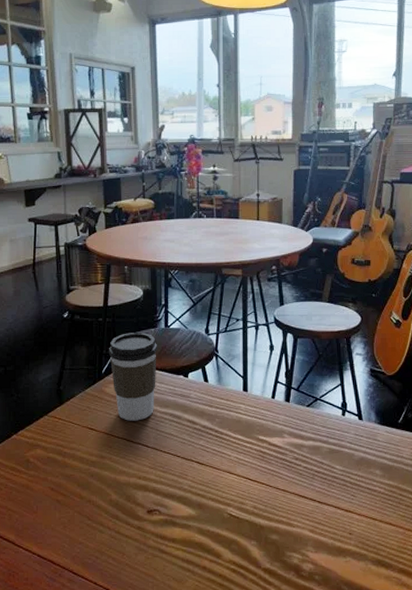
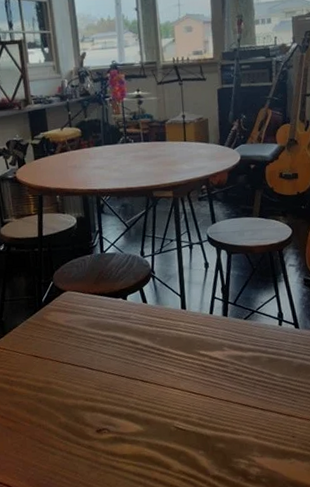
coffee cup: present [108,333,158,421] -> none [46,259,96,346]

